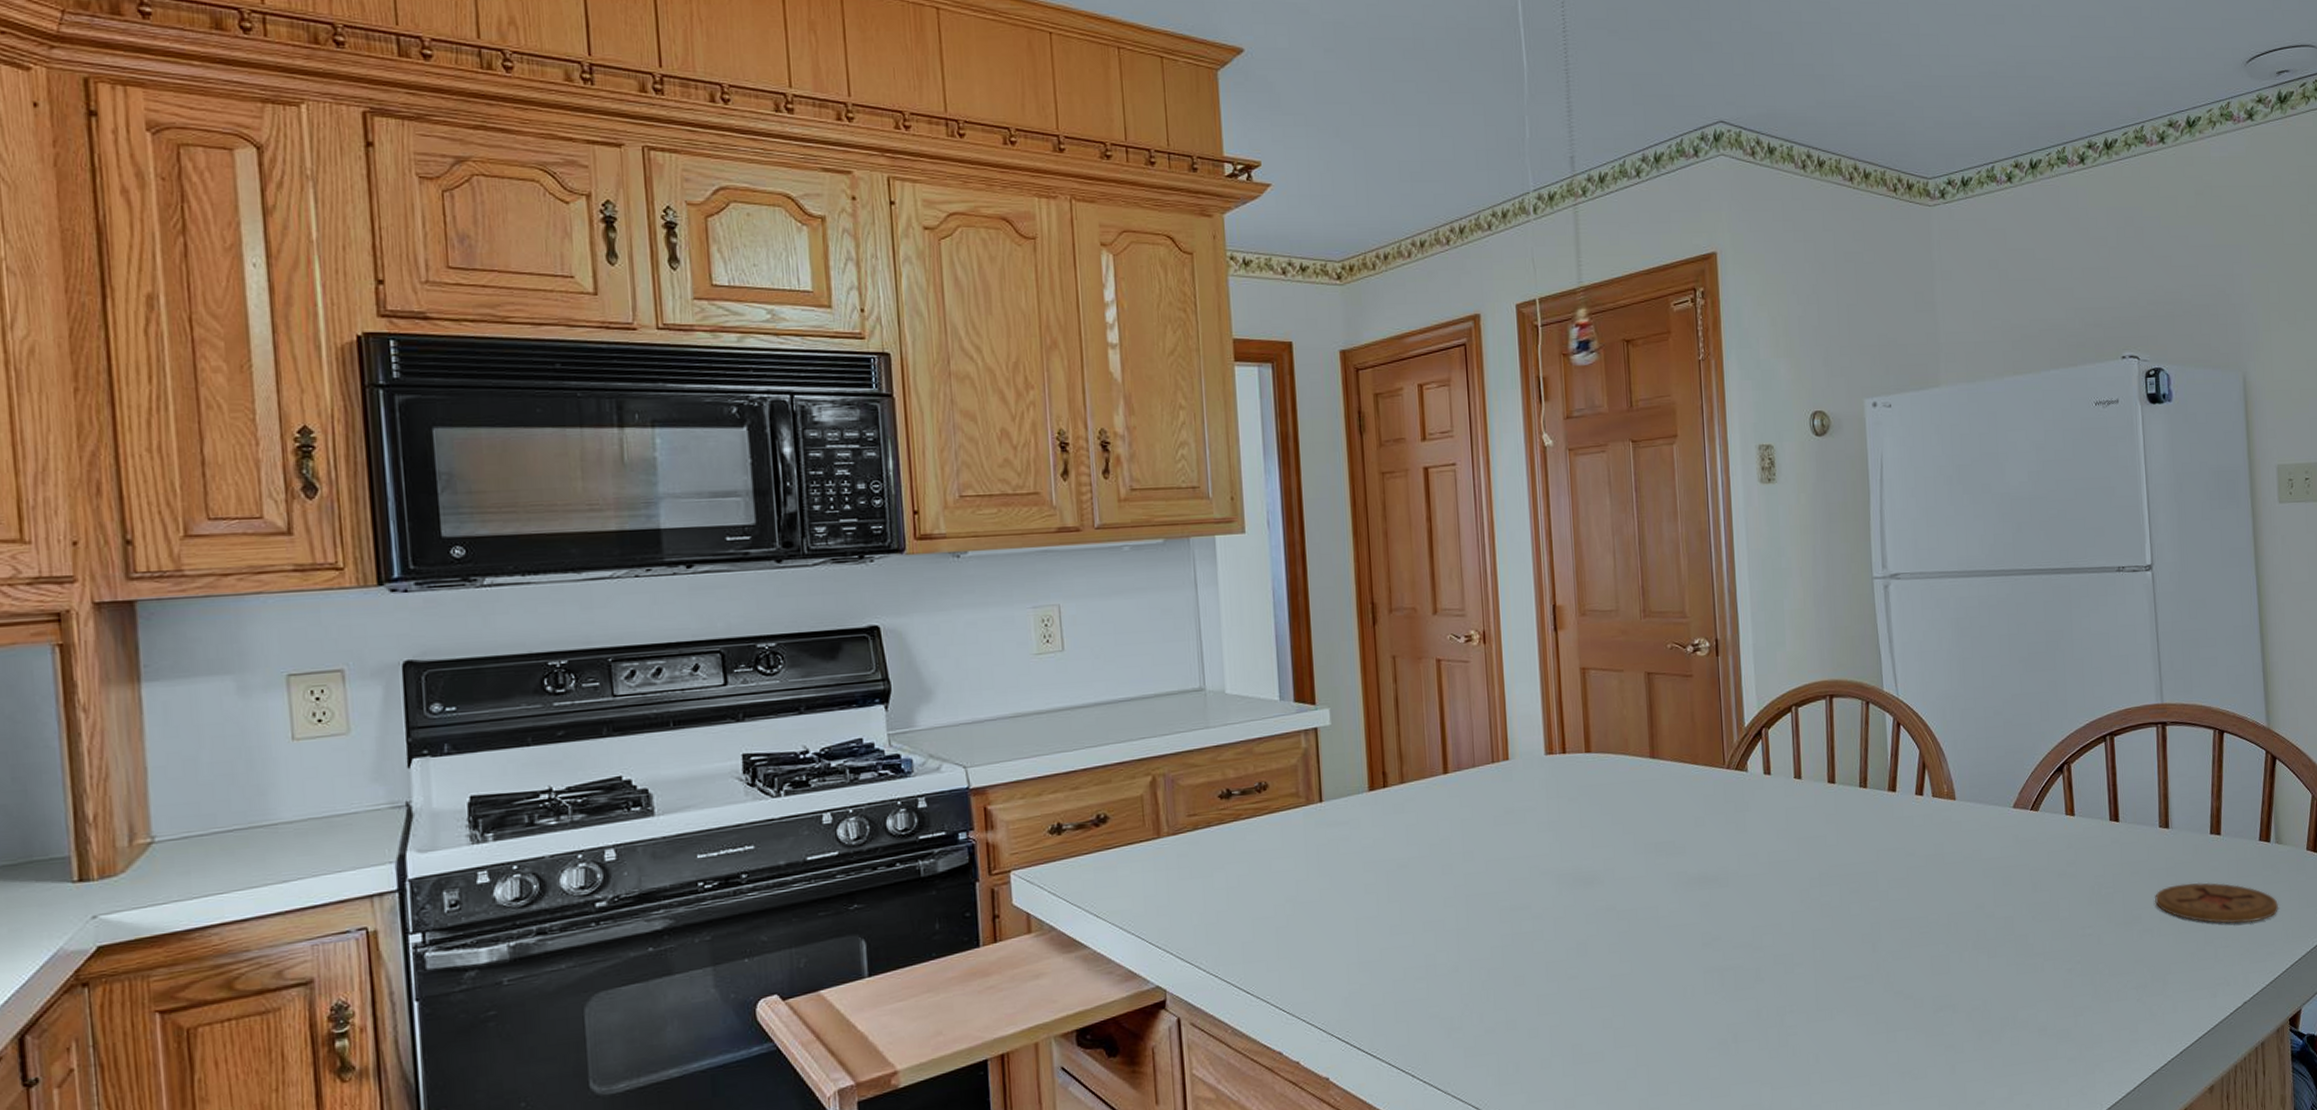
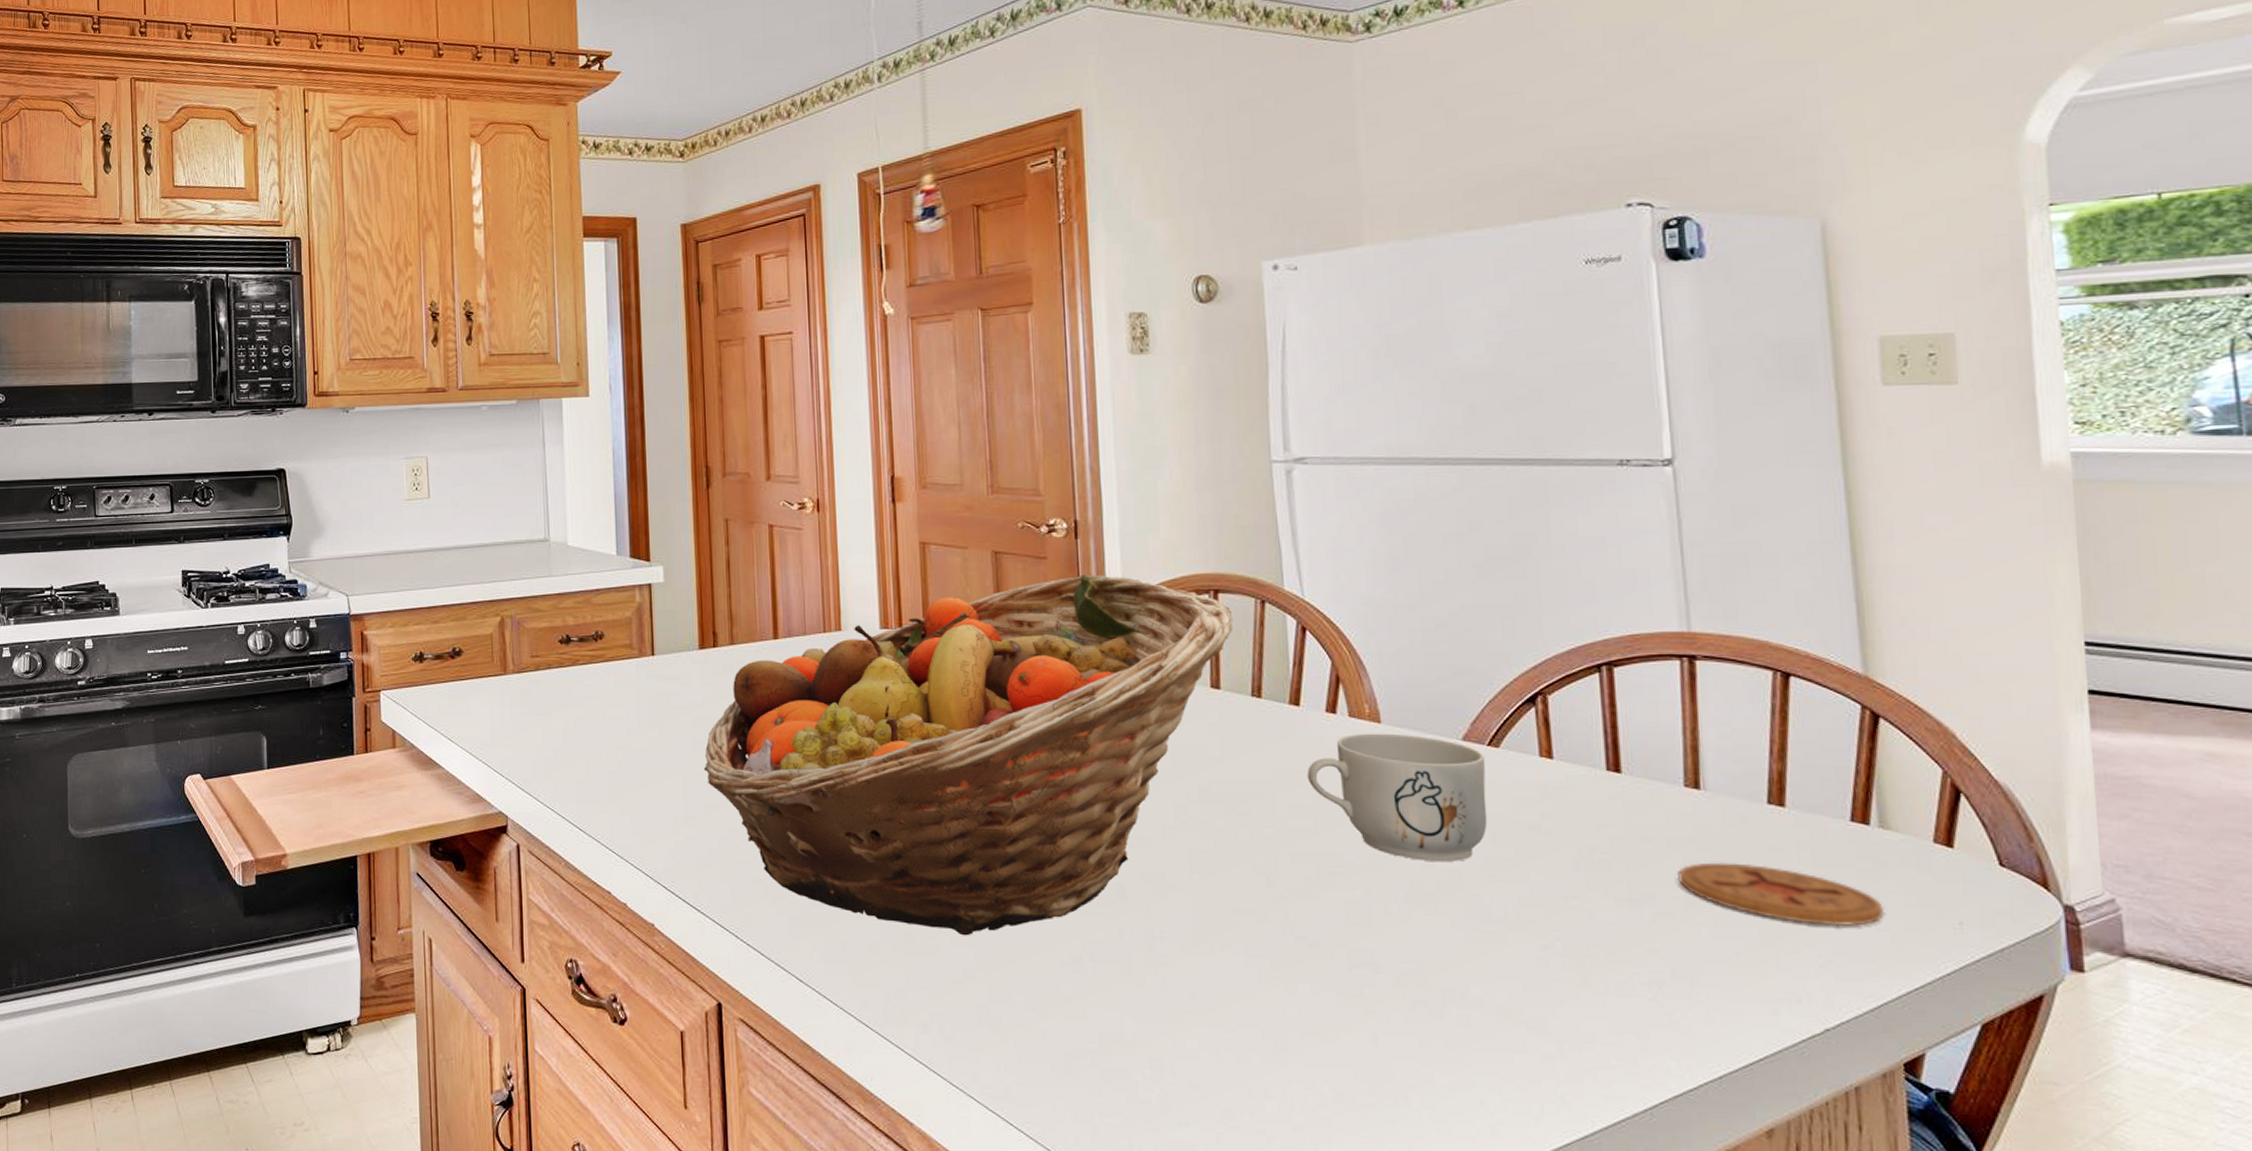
fruit basket: none [1376,688,1845,1039] -> present [703,574,1234,936]
mug: none [1902,807,2031,913] -> present [1307,733,1488,863]

